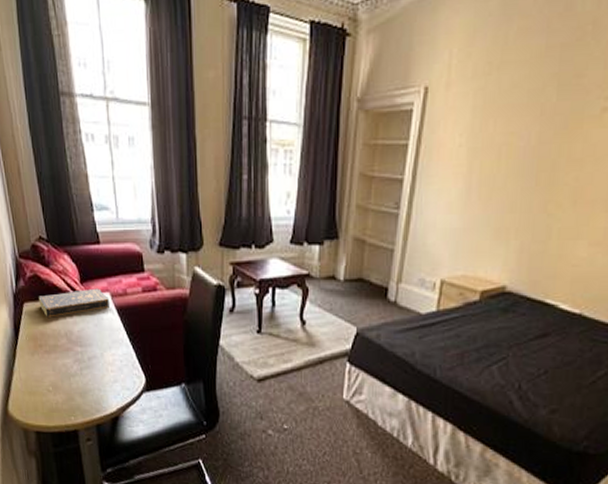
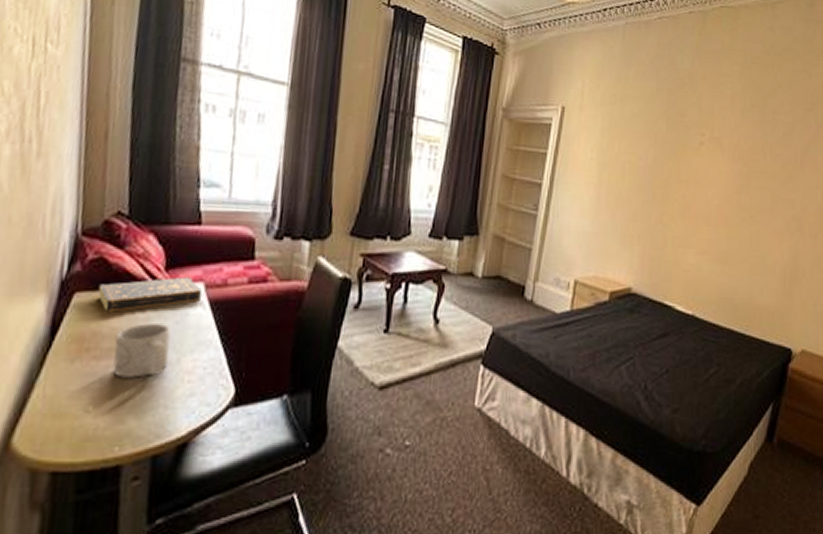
mug: none [56,326,96,368] -> present [112,323,171,378]

